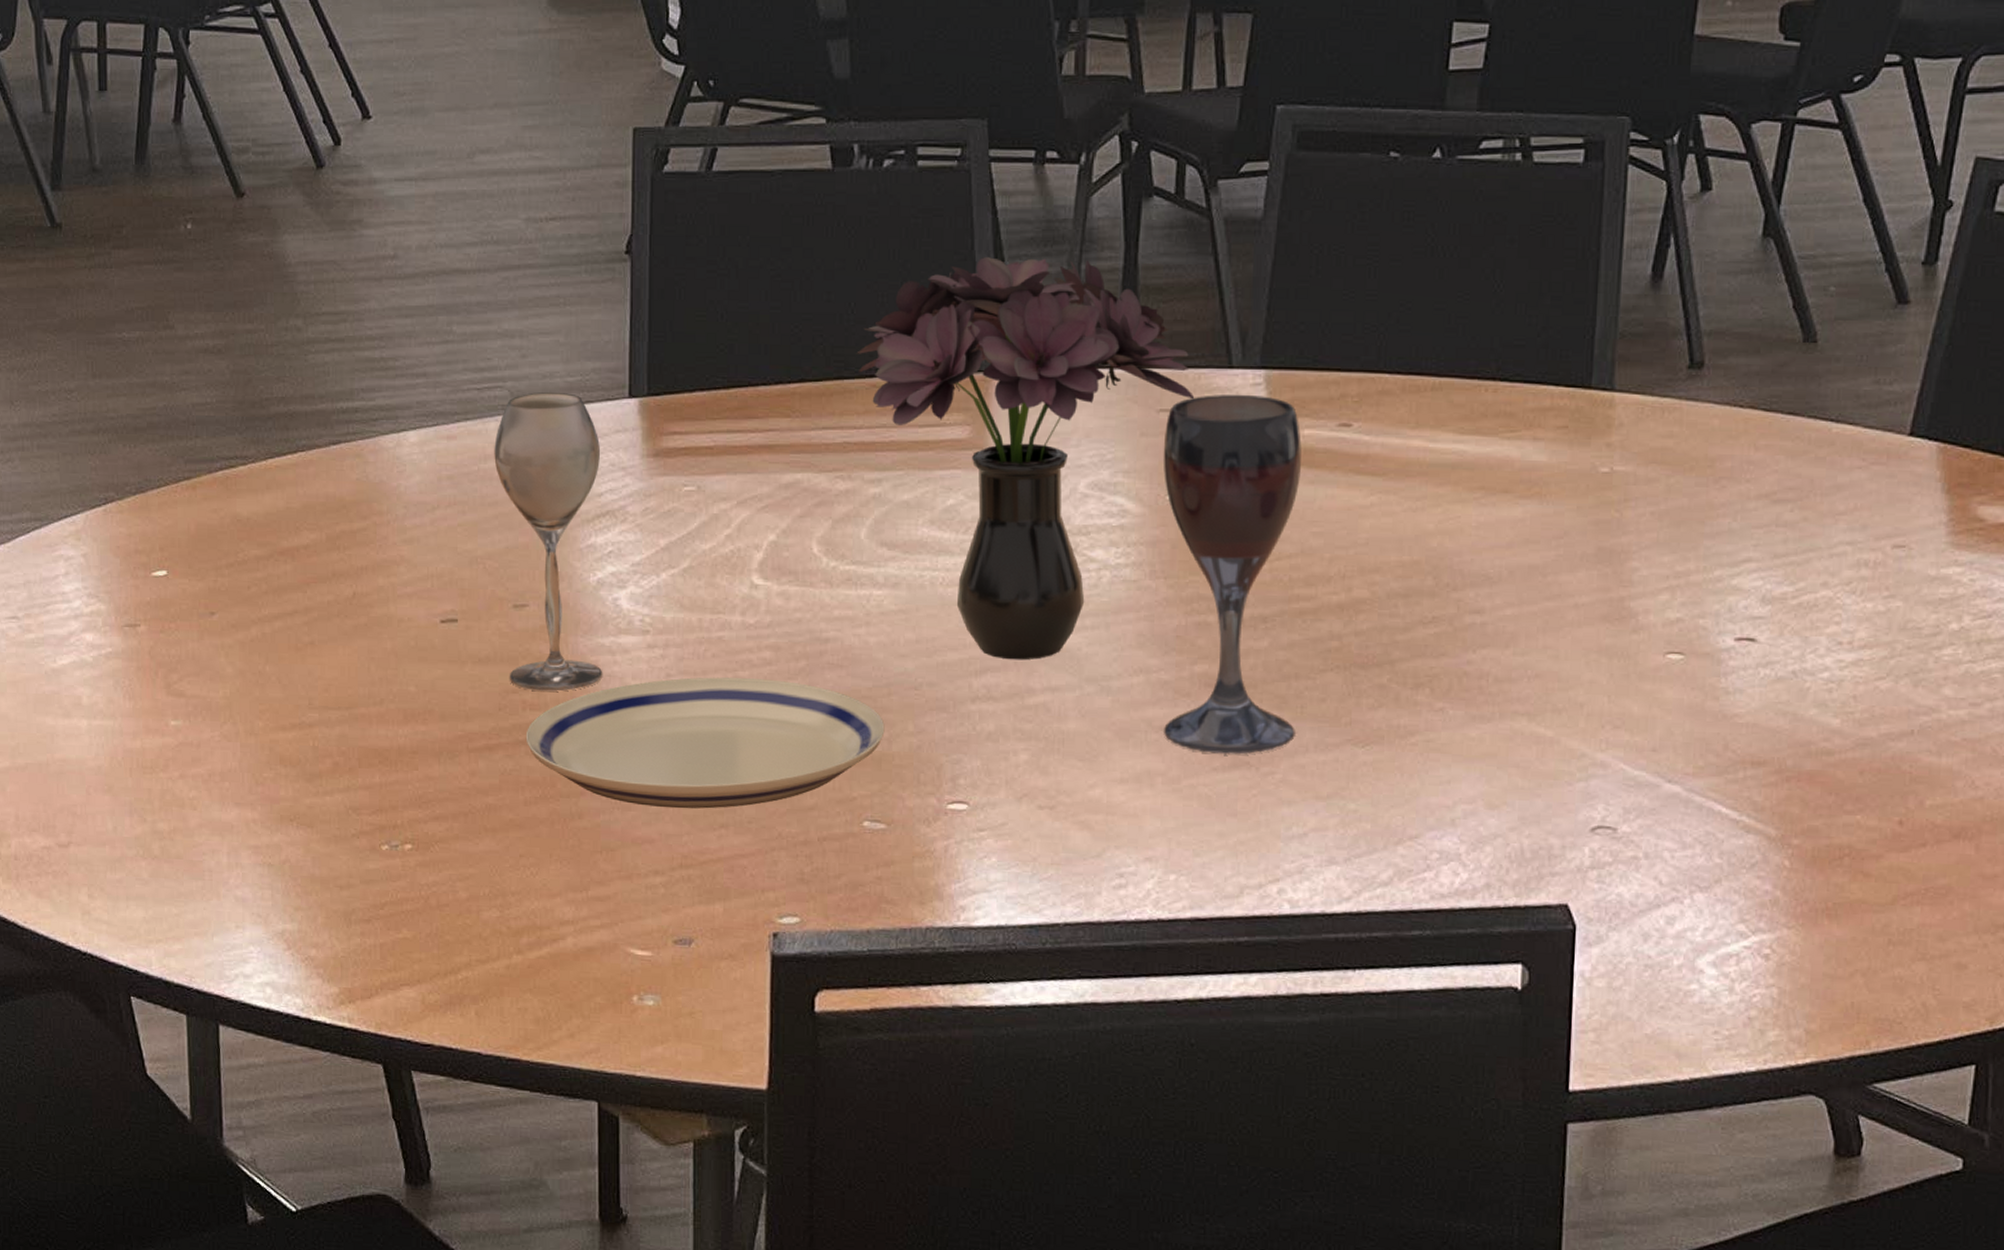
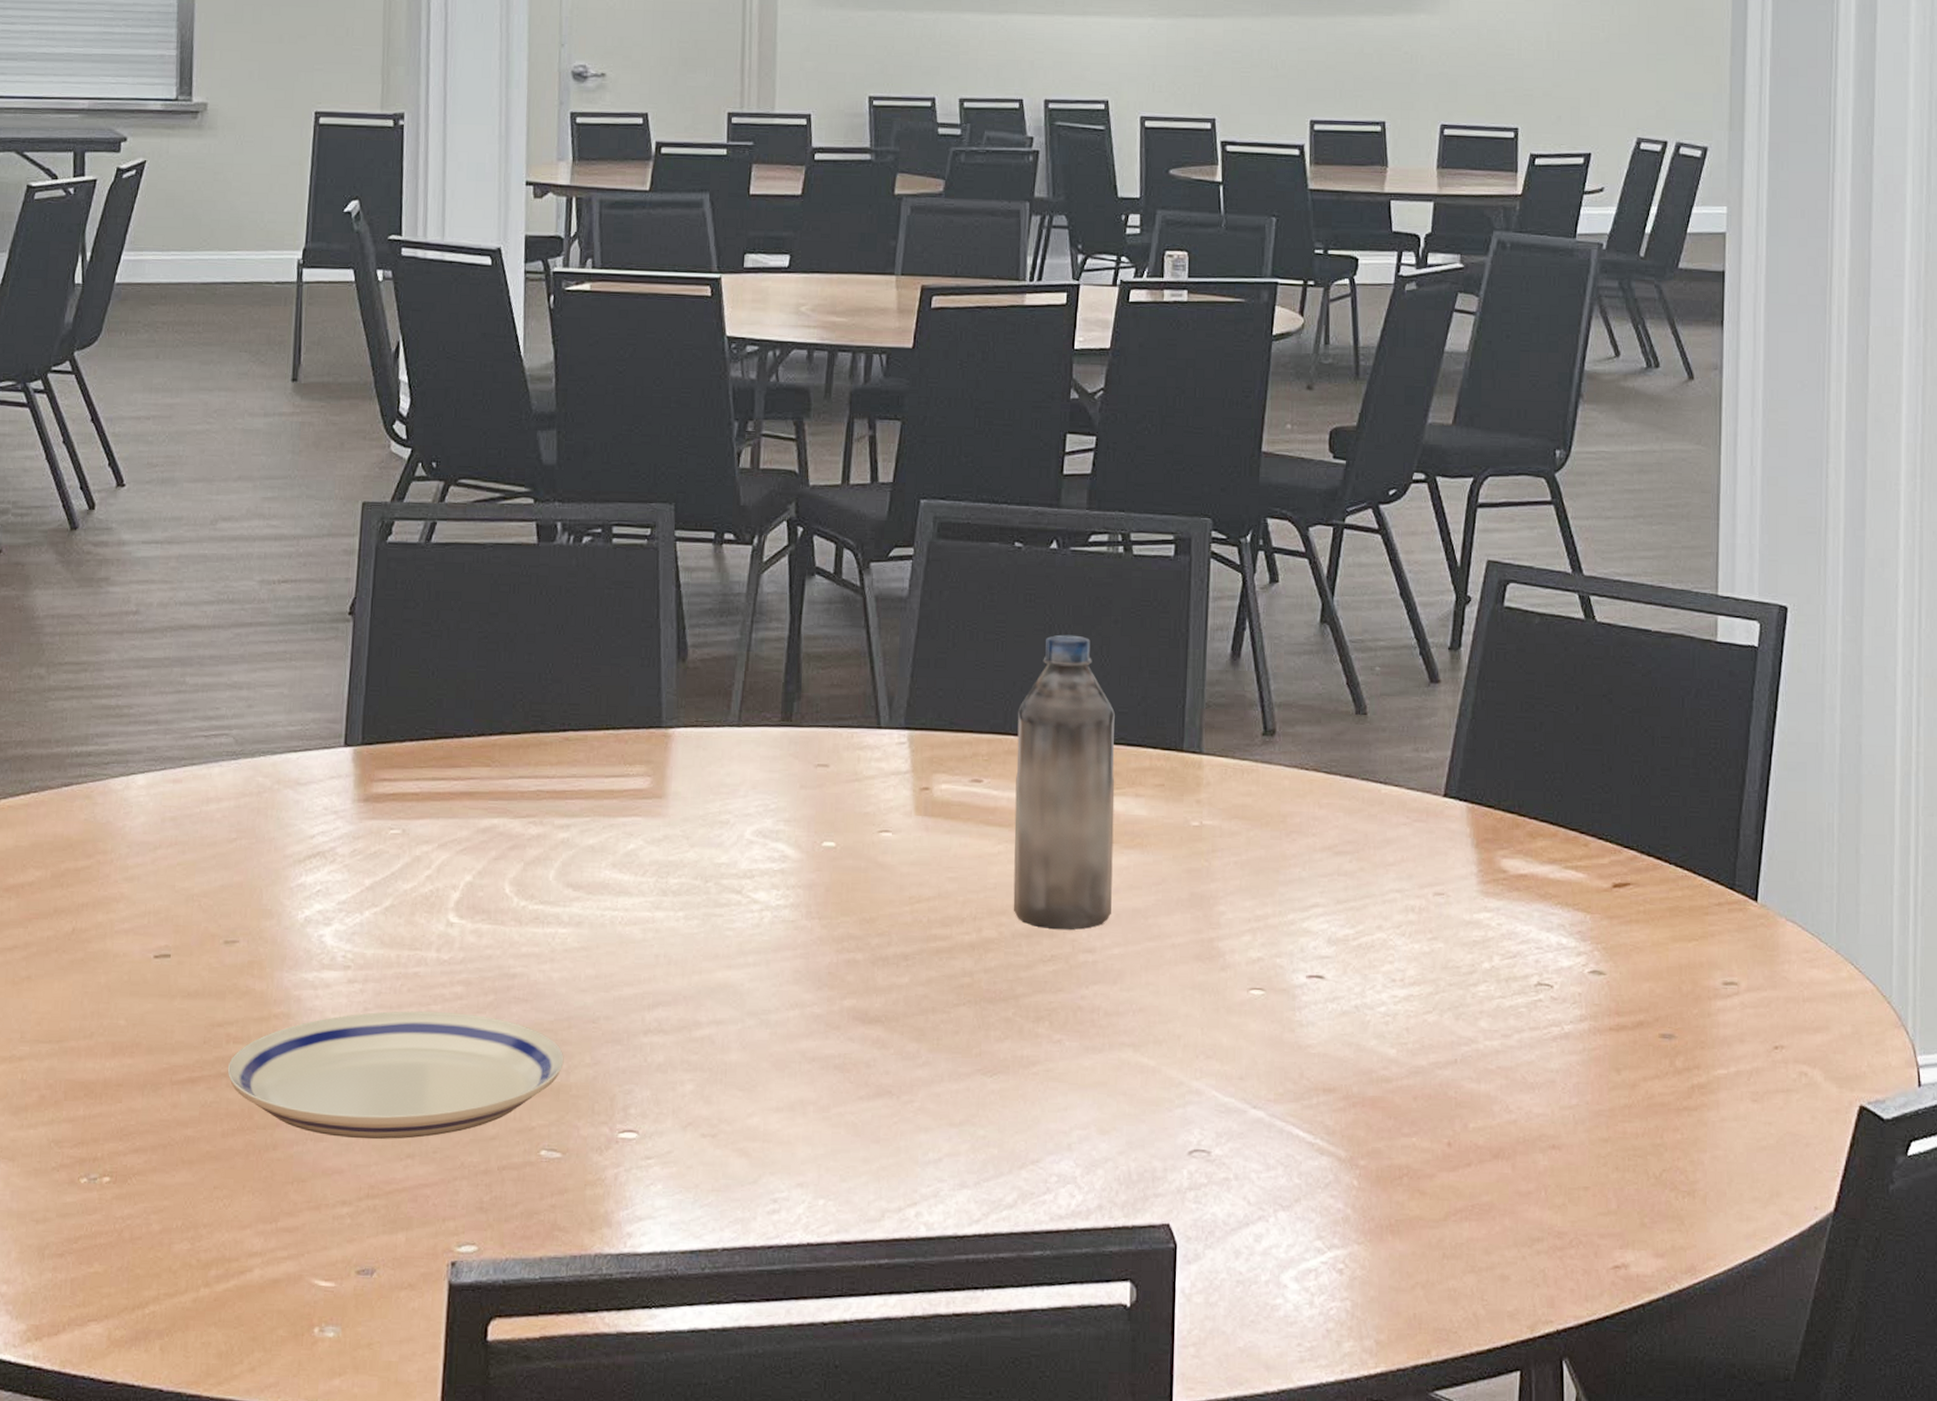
wineglass: present [494,392,603,692] -> none [215,740,315,1025]
flower arrangement: present [856,256,1195,660] -> none [552,624,848,995]
cup: present [1163,394,1302,754] -> none [816,751,939,1084]
water bottle: none [1388,257,1511,588] -> present [1013,634,1116,930]

